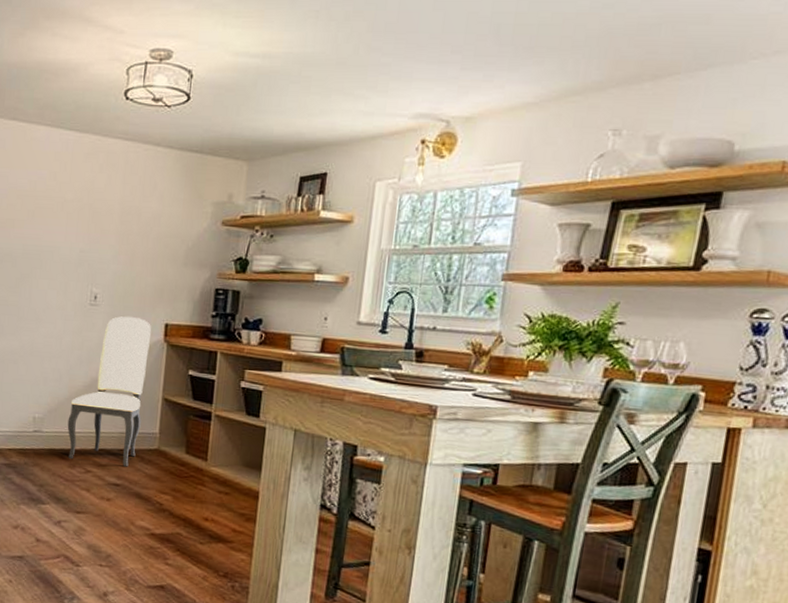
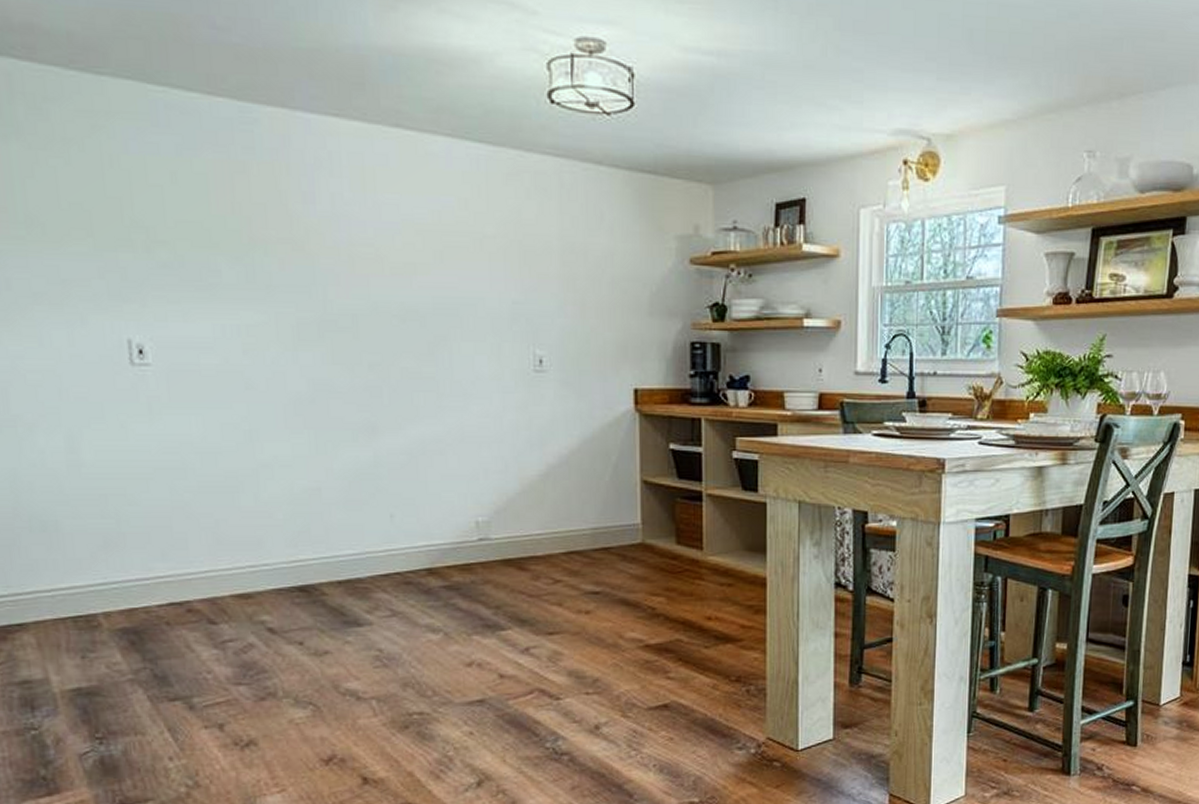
dining chair: present [67,316,151,467] -> none [523,382,618,570]

